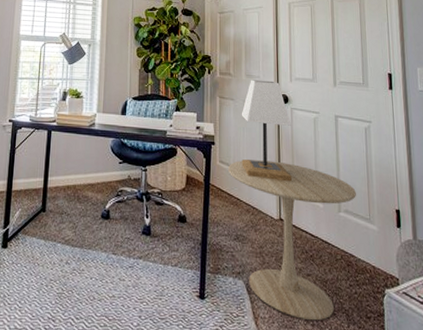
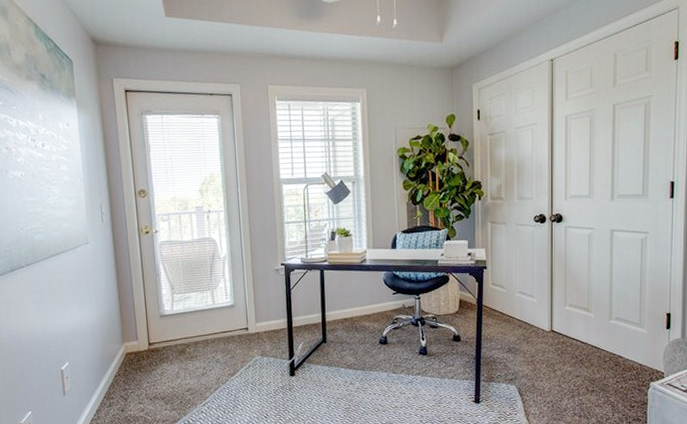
side table: present [227,160,356,321] -> none [500,279,628,413]
lamp: present [241,80,292,182] -> none [513,201,565,297]

